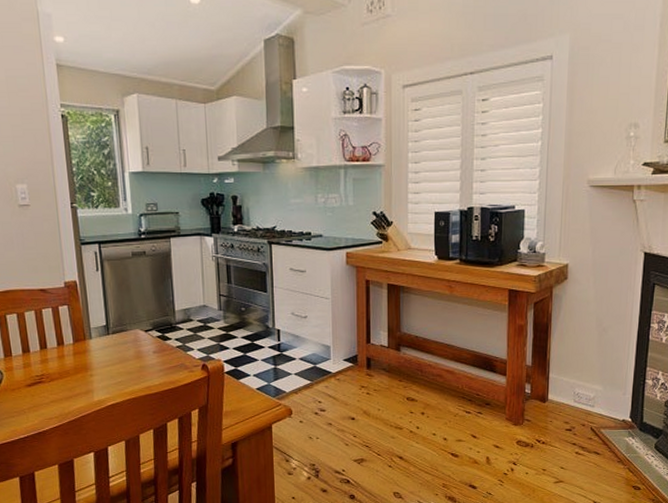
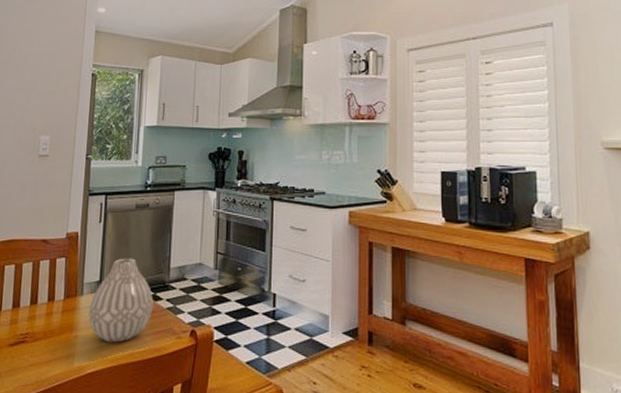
vase: none [100,303,163,379] -> present [88,258,154,343]

